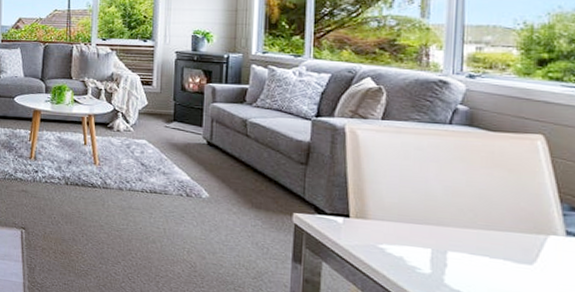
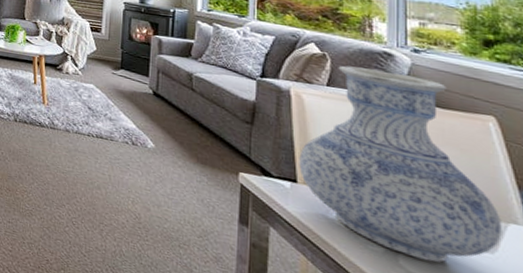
vase: none [352,97,542,279] -> present [299,66,502,263]

